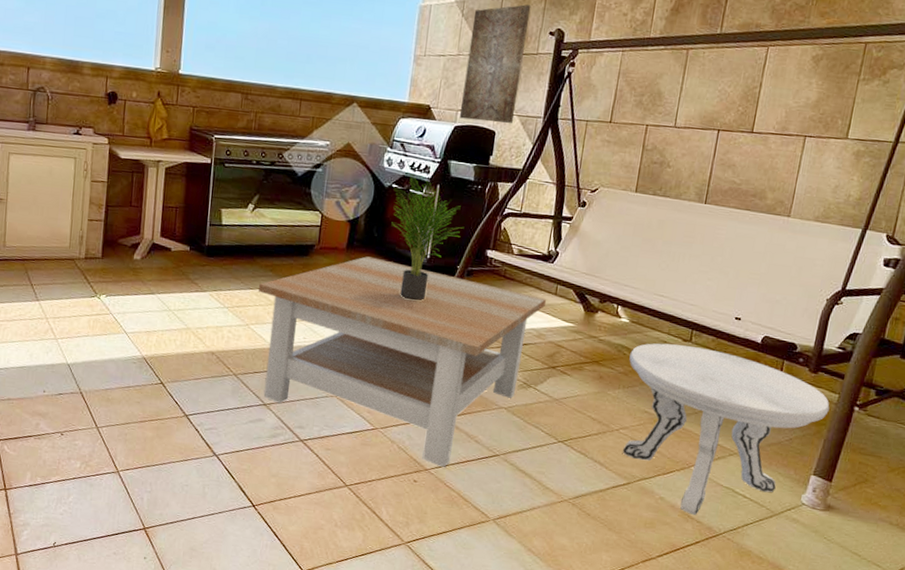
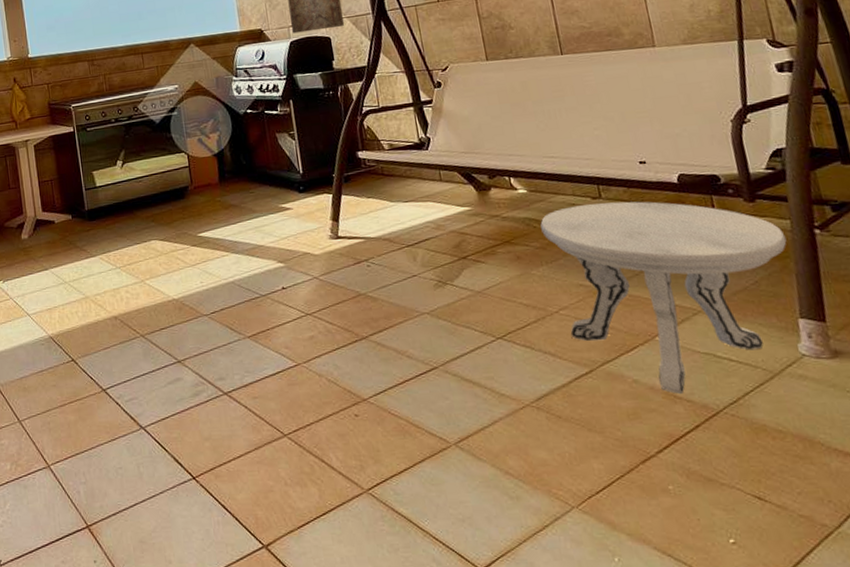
coffee table: present [258,256,547,467] -> none [144,185,434,393]
potted plant: present [391,174,463,301] -> none [250,96,327,220]

